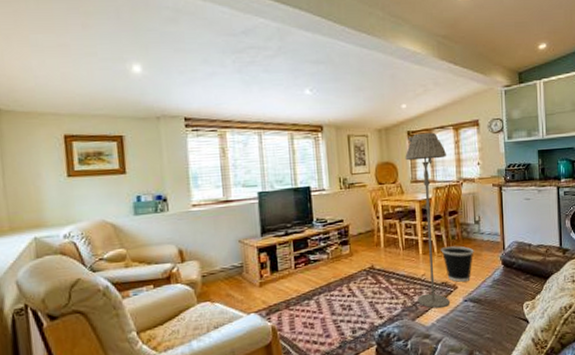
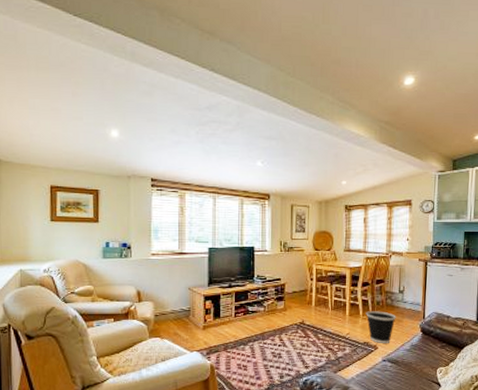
floor lamp: present [405,132,450,309] -> none [341,207,379,365]

